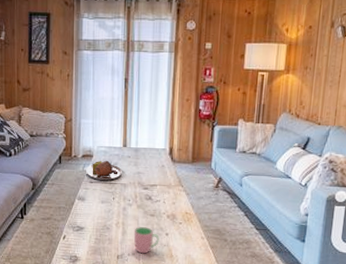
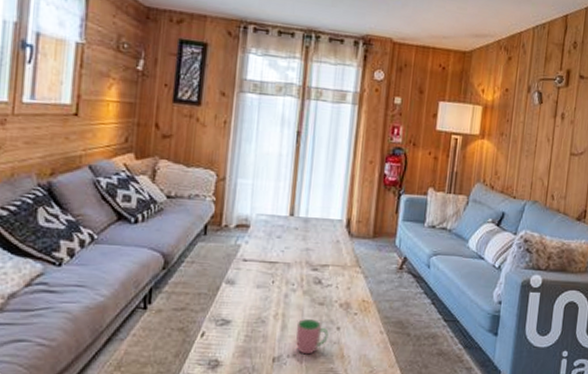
serving tray: present [86,160,122,181] -> none [239,231,286,259]

